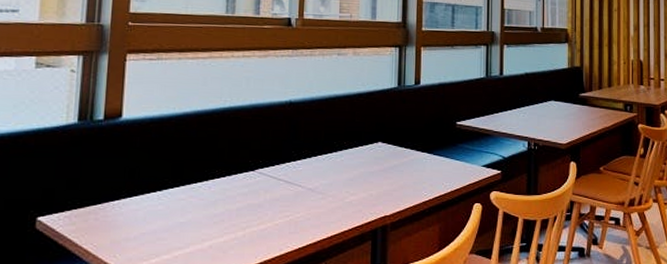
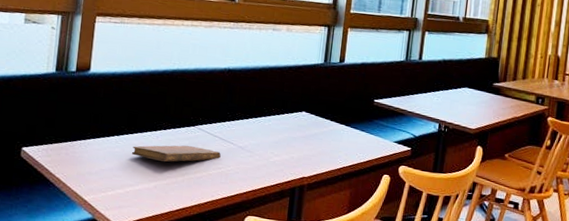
notebook: none [179,193,288,216] -> present [132,145,221,162]

